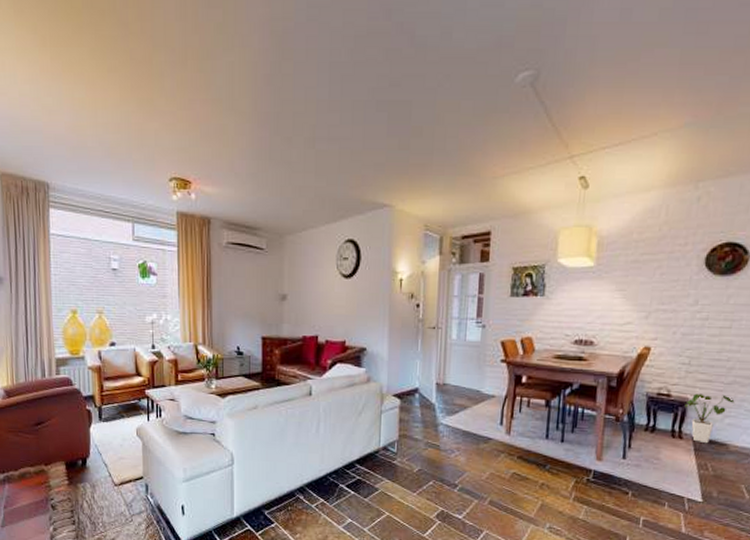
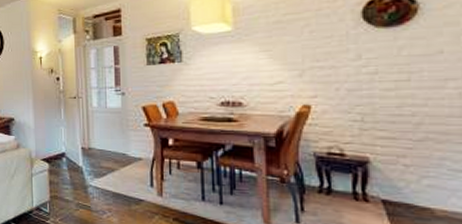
house plant: present [685,393,735,444] -> none [365,152,432,208]

